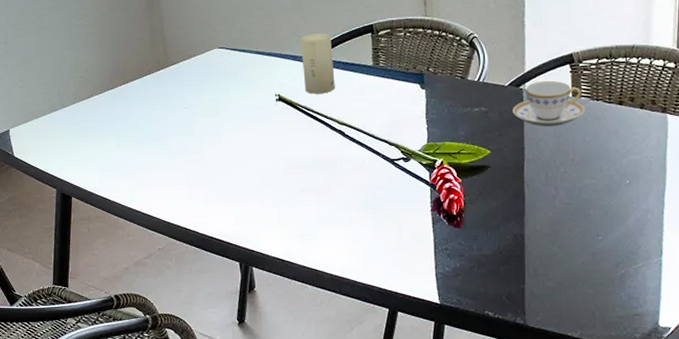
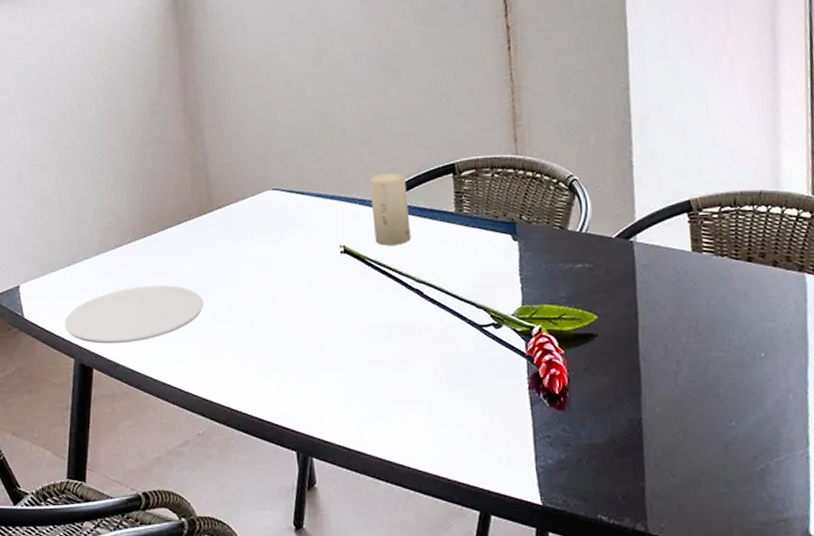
plate: none [47,129,163,177] -> present [65,285,204,344]
teacup: present [513,80,585,126] -> none [622,231,708,287]

